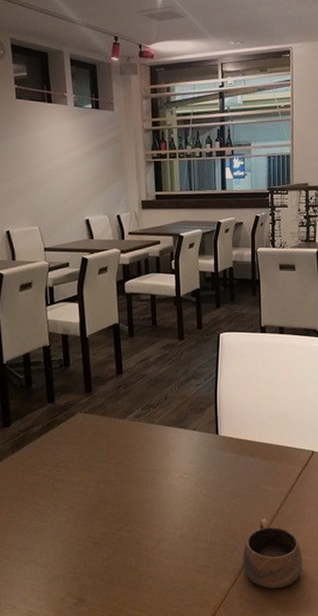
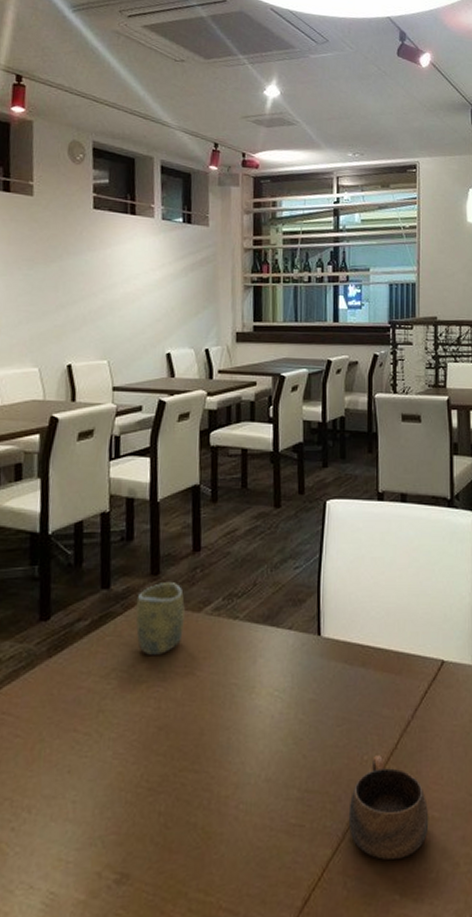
cup: none [75,396,113,450] -> present [135,581,185,655]

